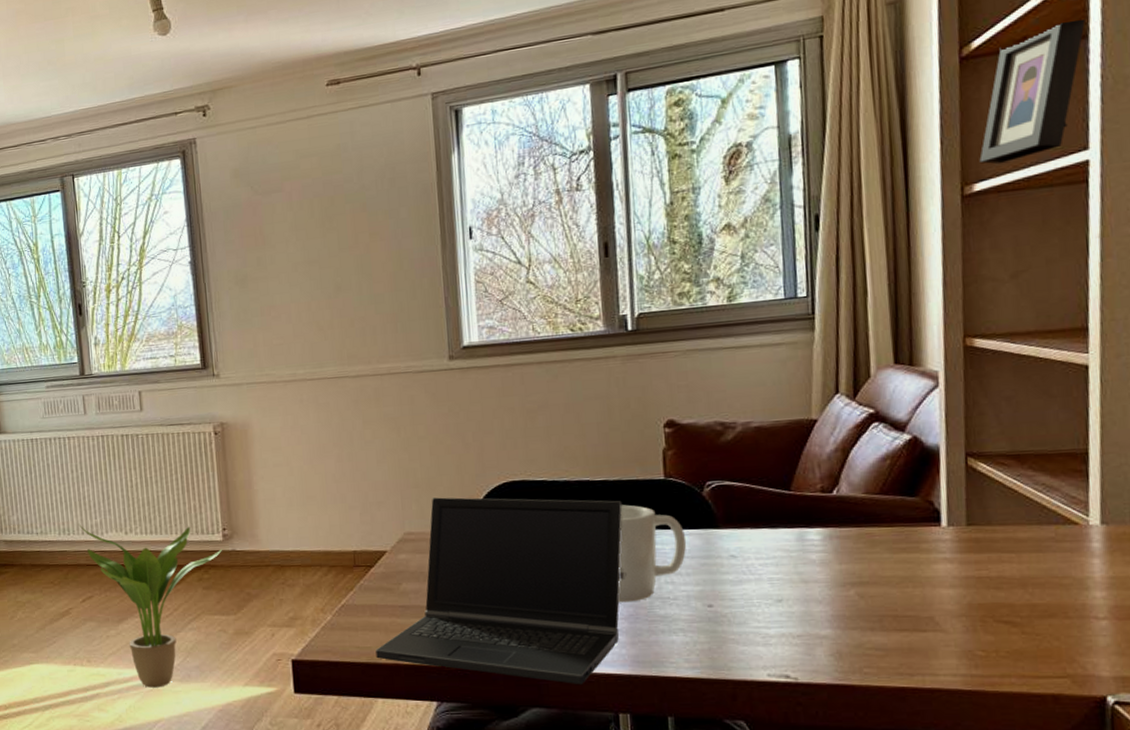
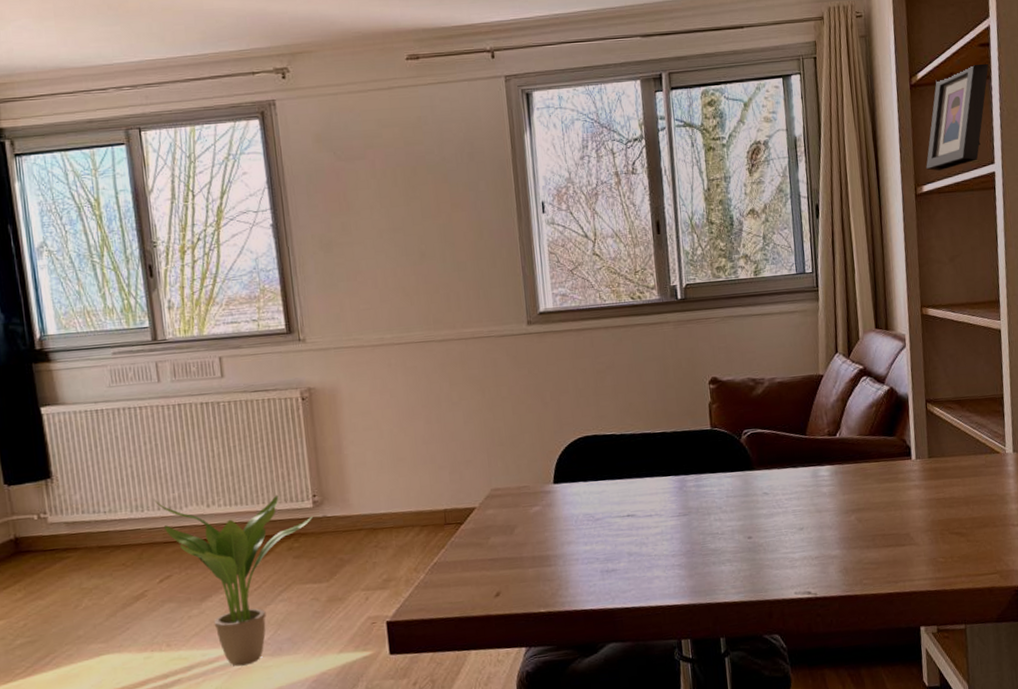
laptop computer: present [375,497,623,685] -> none [467,450,680,618]
mug: present [617,504,687,603] -> none [676,453,730,541]

